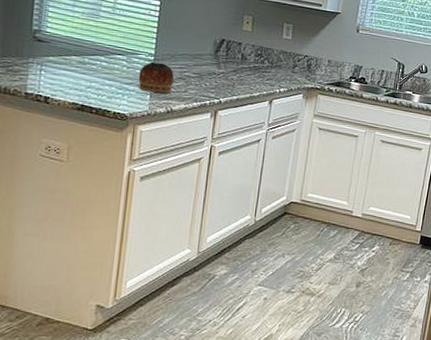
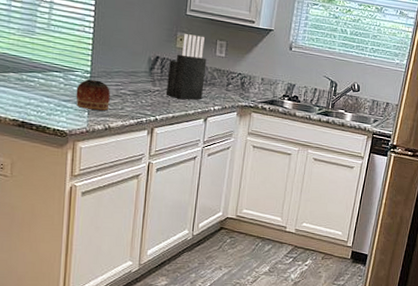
knife block: none [230,17,273,83] -> present [165,34,207,100]

